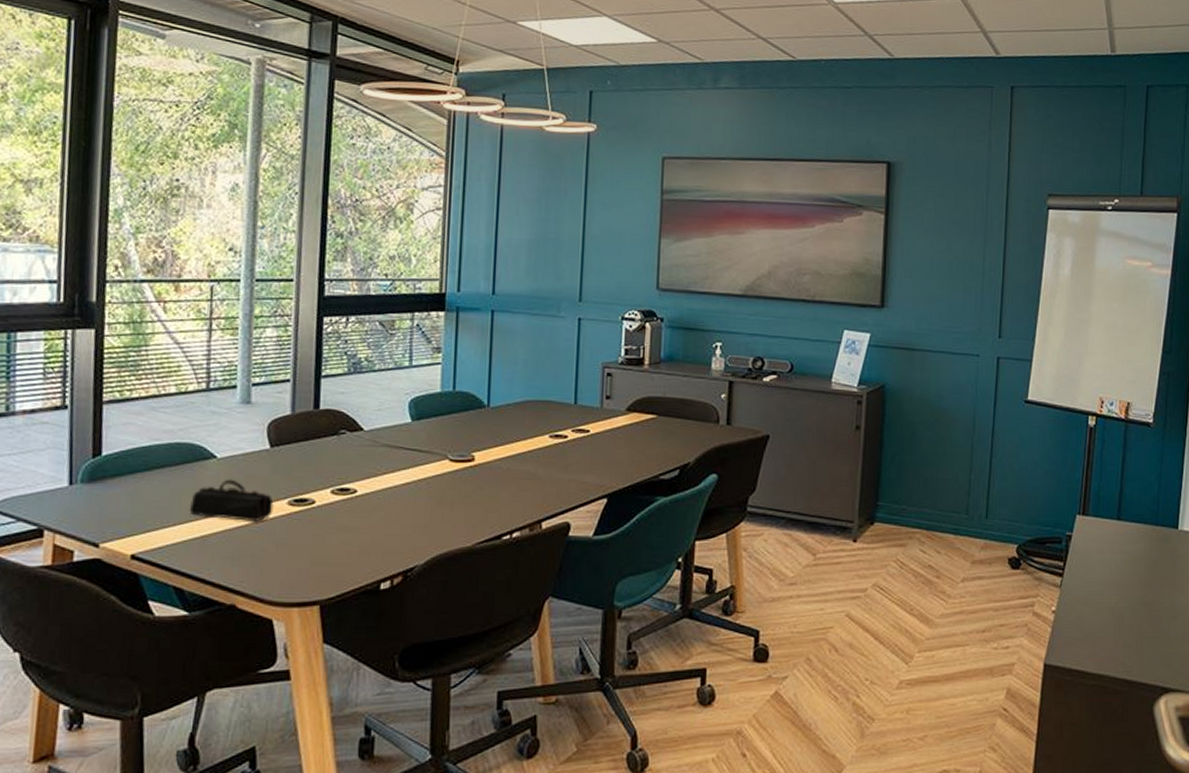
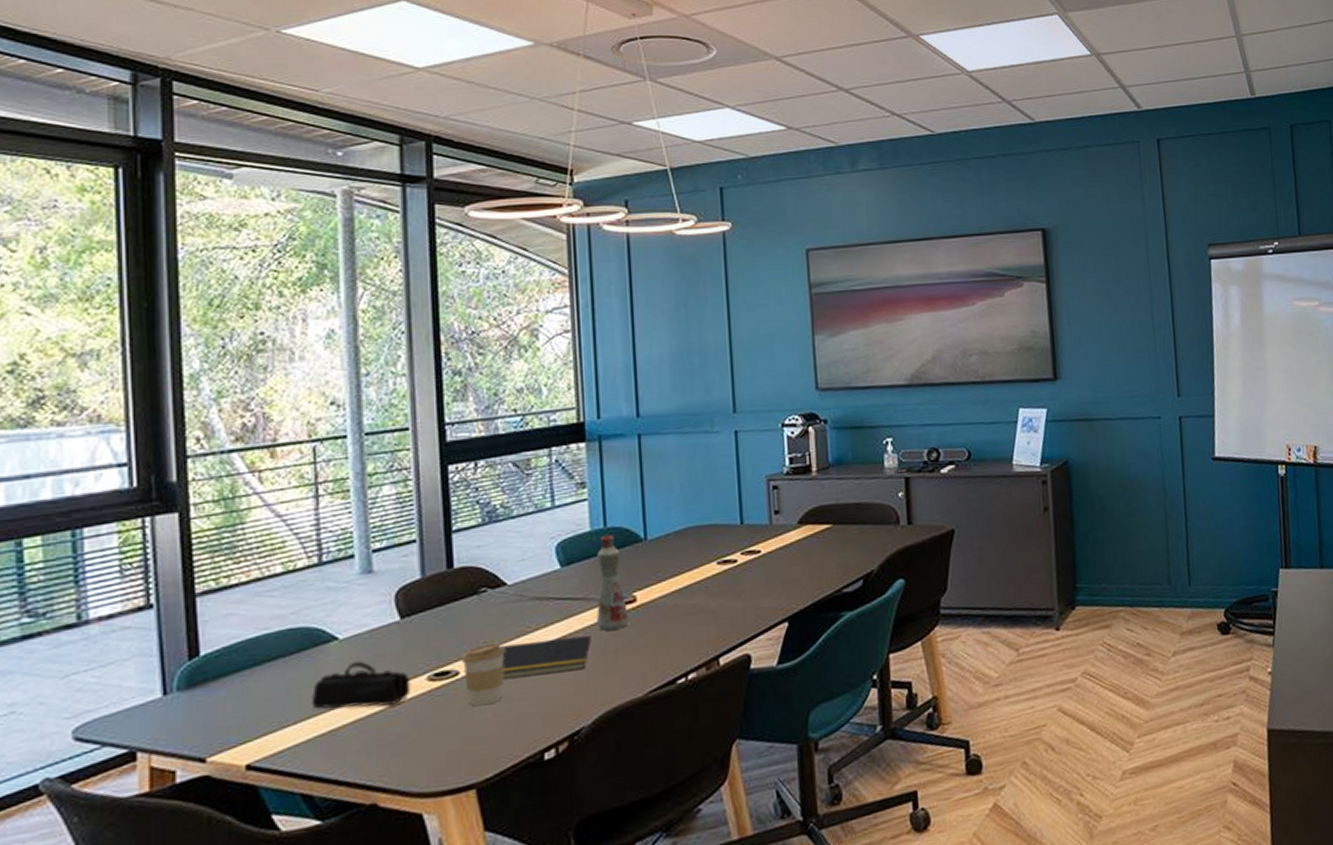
coffee cup: none [318,480,356,534] -> present [461,642,505,707]
notepad: none [352,483,432,515] -> present [501,635,592,679]
bottle: none [437,396,467,483] -> present [595,534,630,631]

